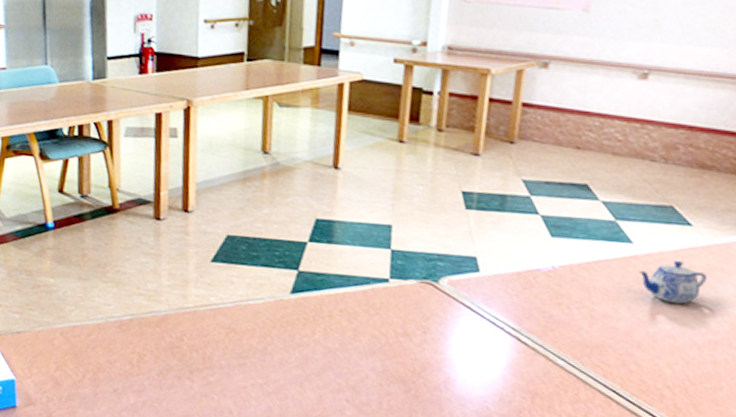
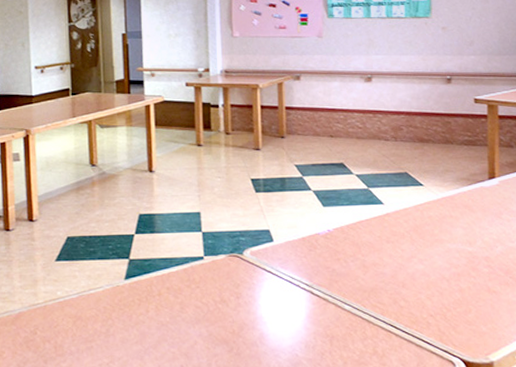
teapot: present [638,260,707,304] -> none [392,213,442,248]

